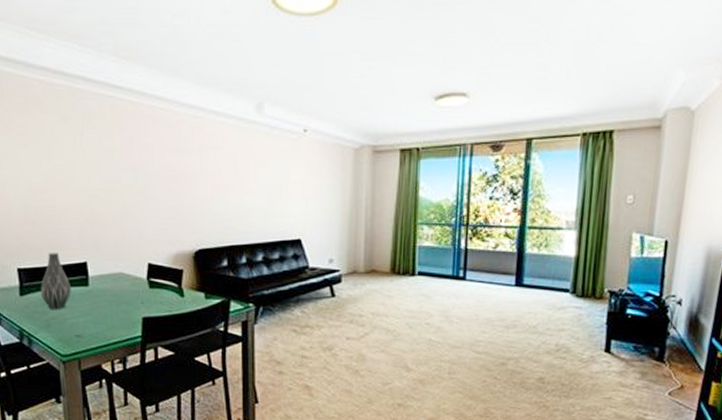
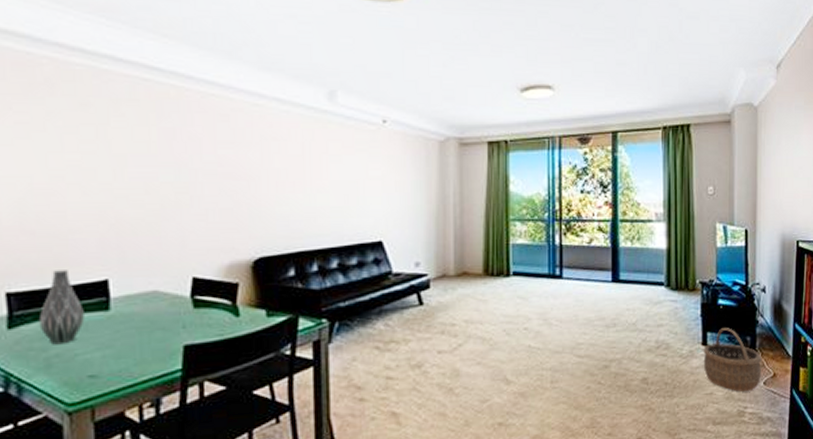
wicker basket: none [604,337,670,400] -> present [703,328,762,392]

